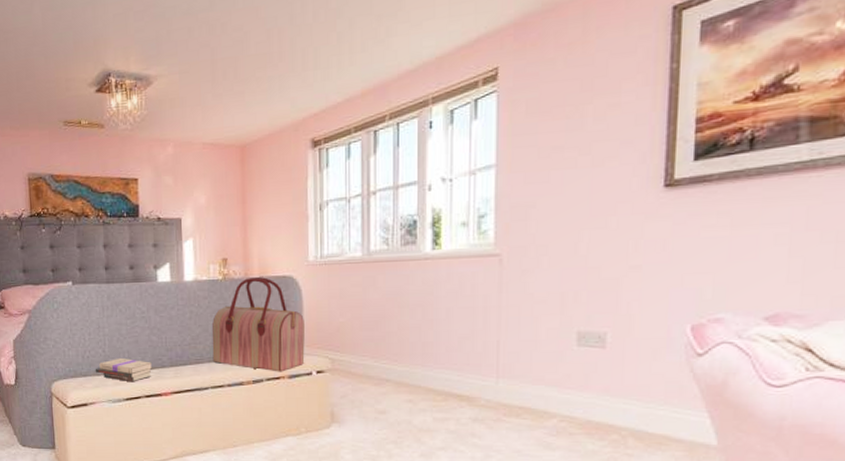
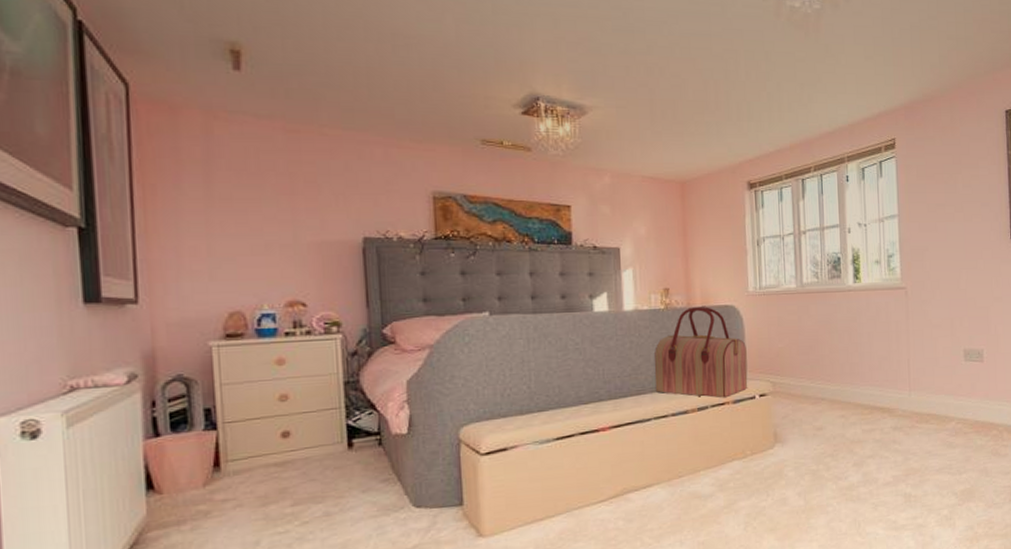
books: present [95,357,152,382] -> none [517,393,587,420]

